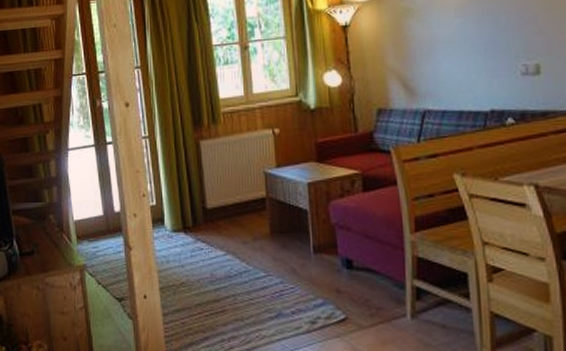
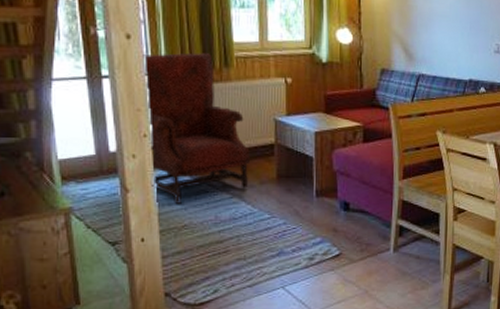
armchair: none [139,112,242,261] -> present [143,53,250,204]

